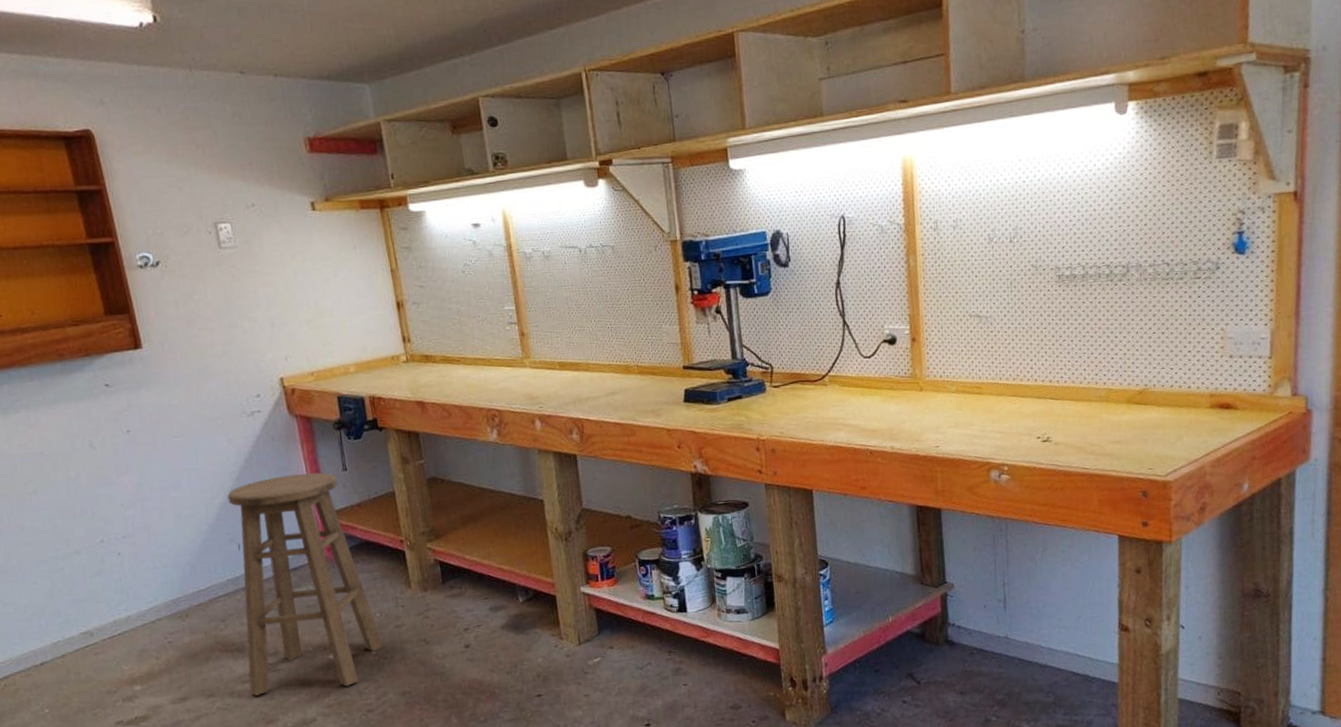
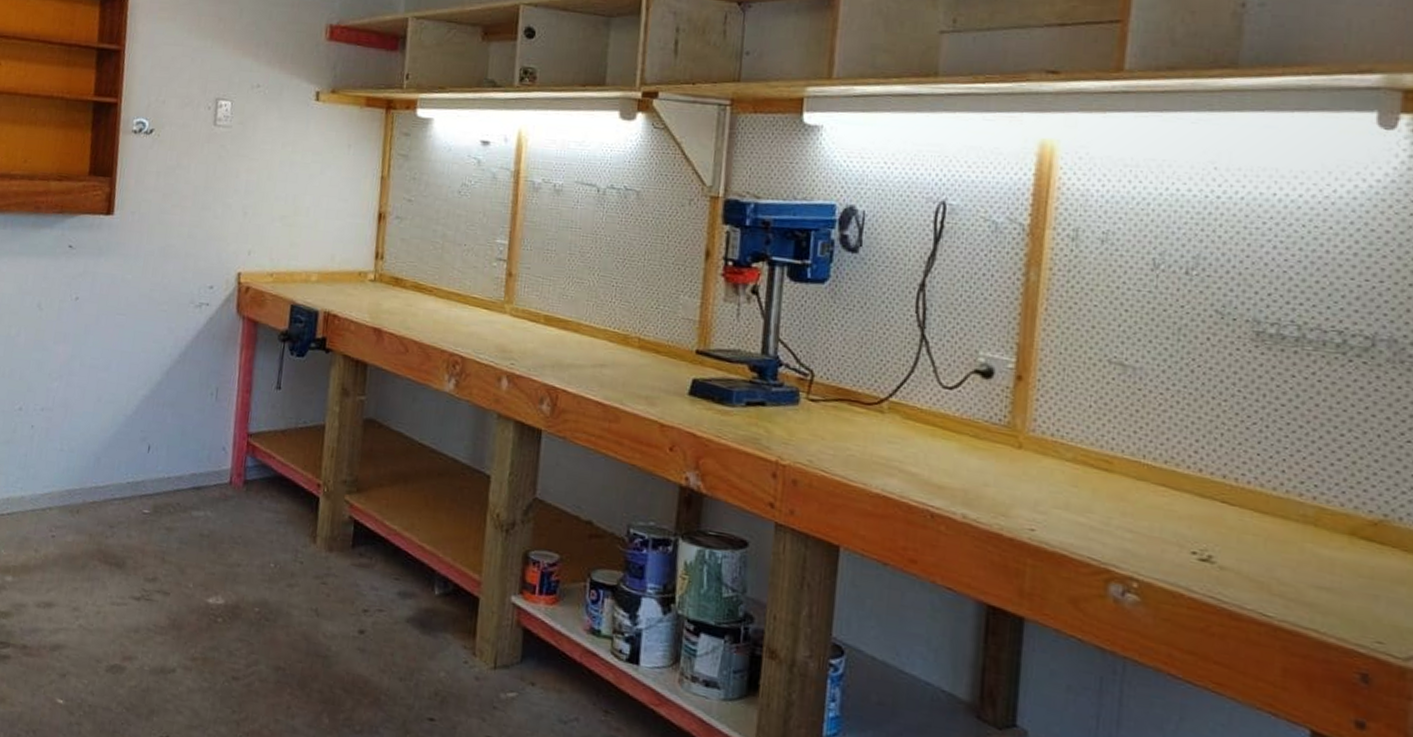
bar stool: present [227,472,384,697] -> none [116,379,270,641]

